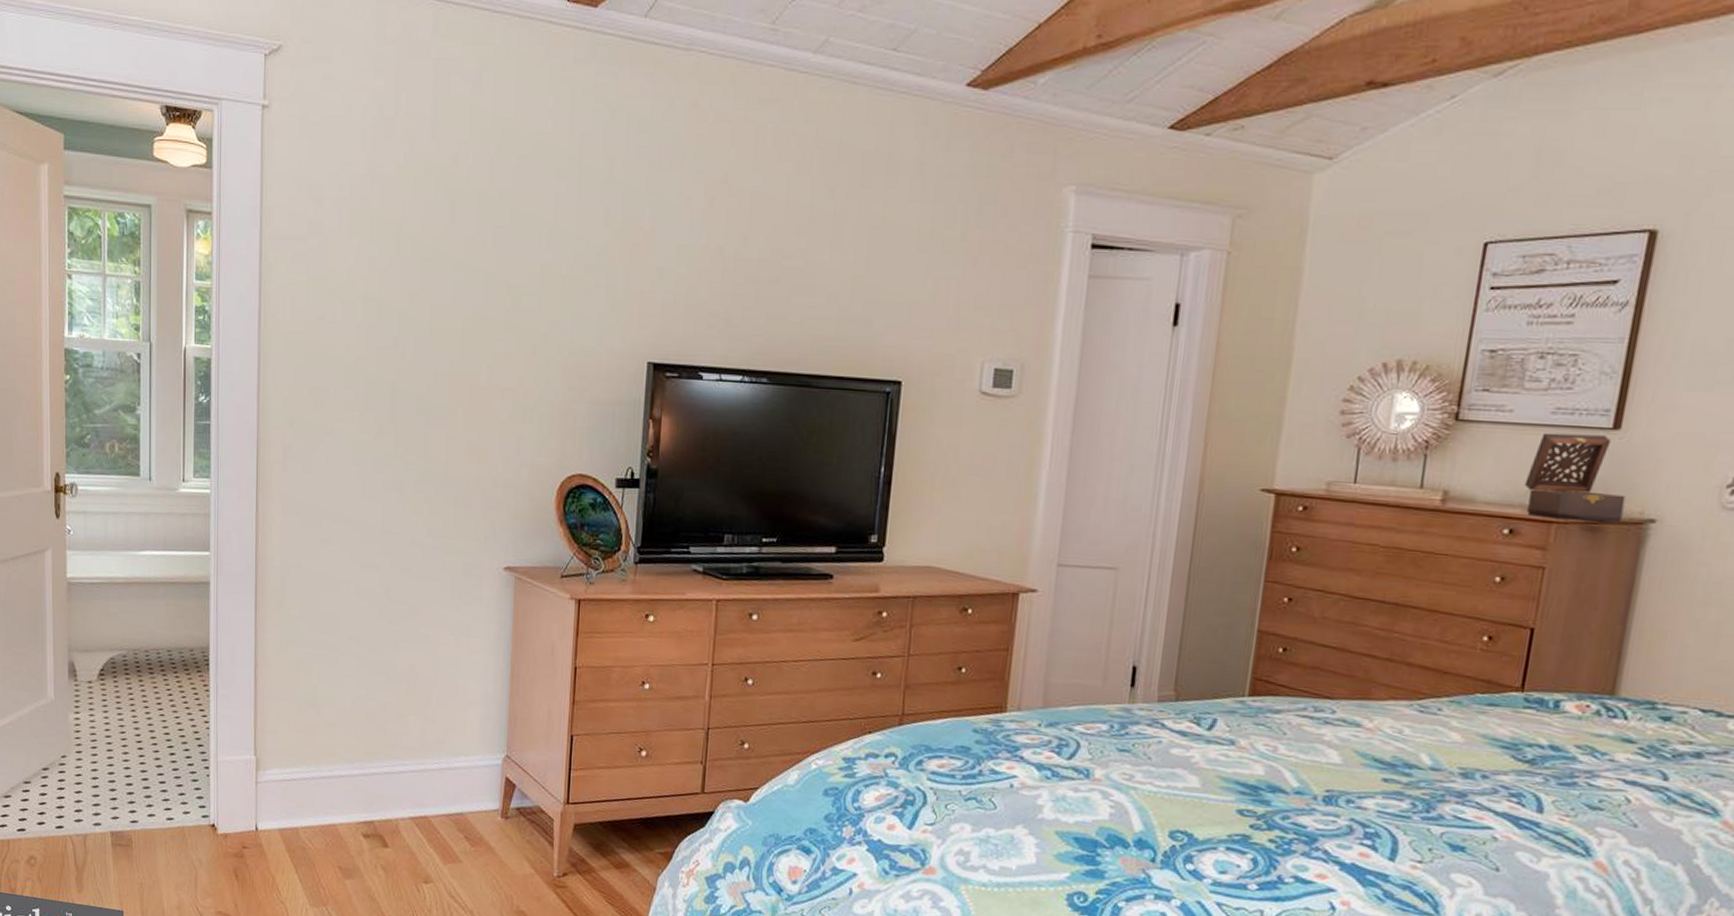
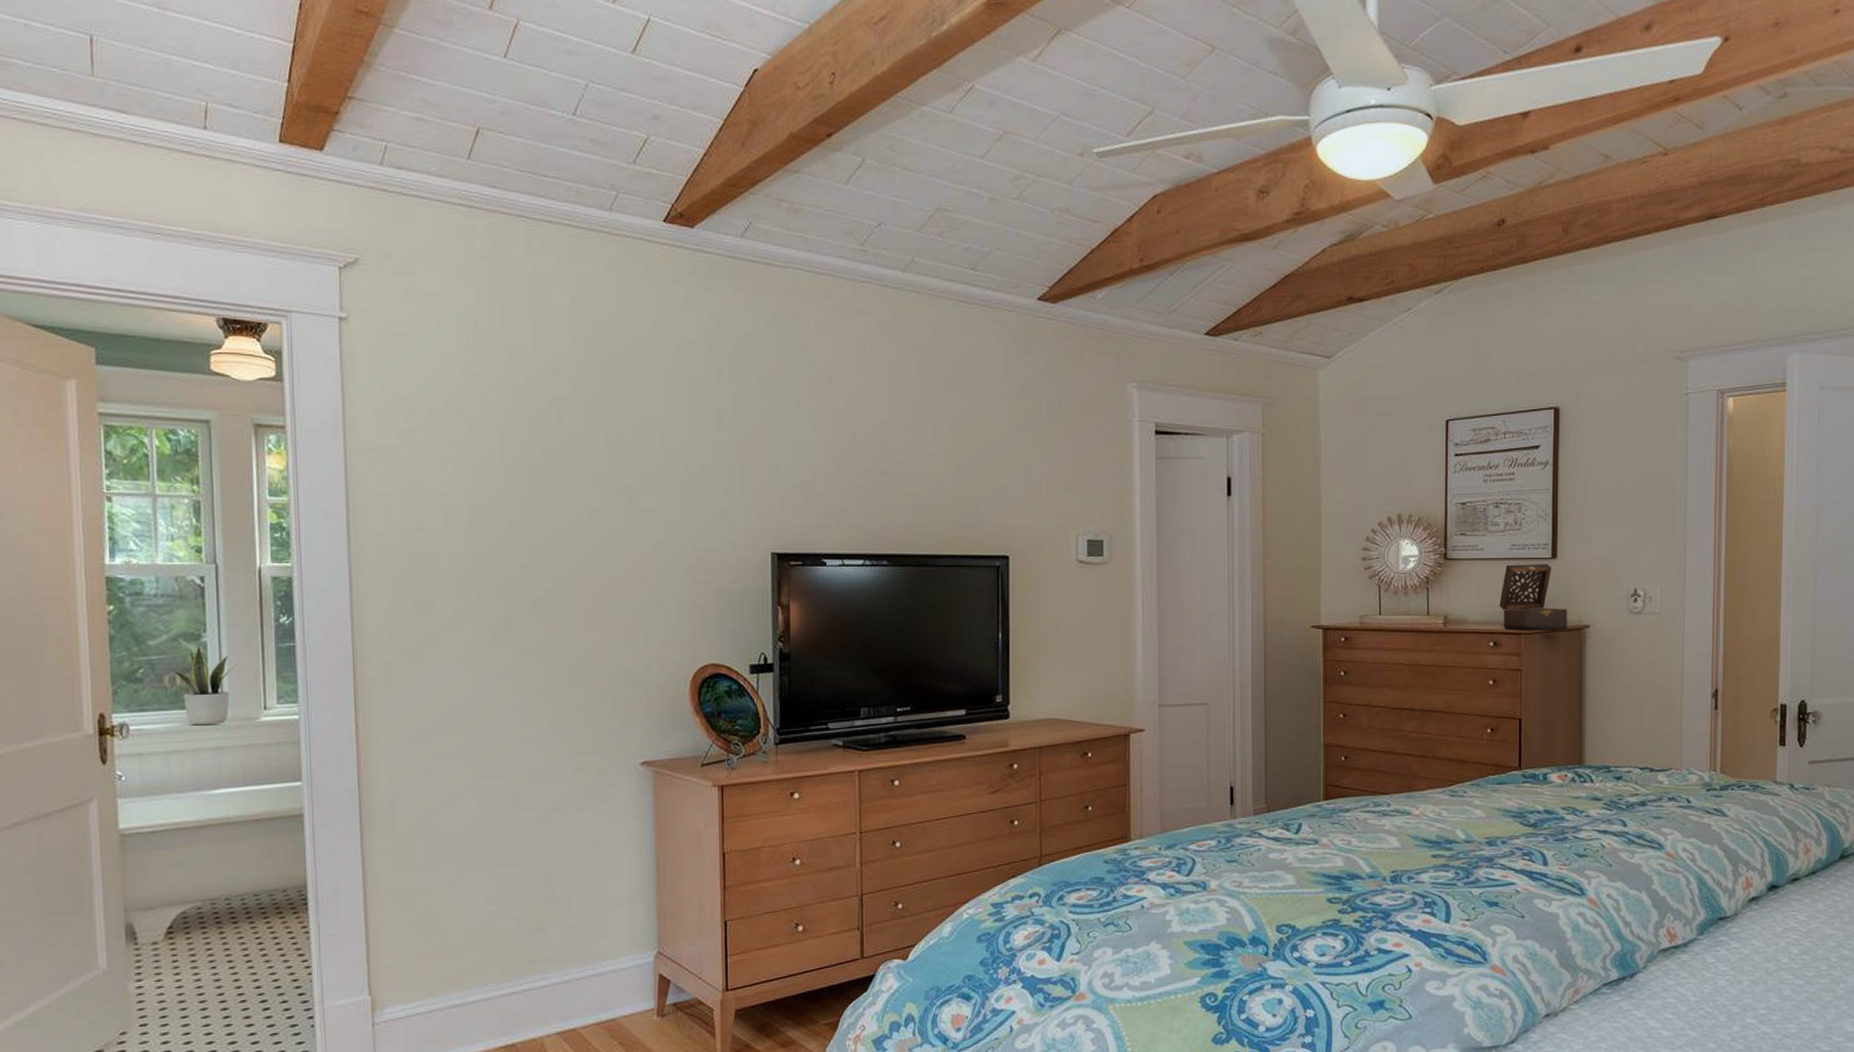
potted plant: none [112,416,164,492] -> present [171,644,238,726]

